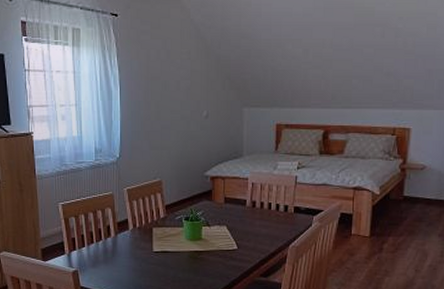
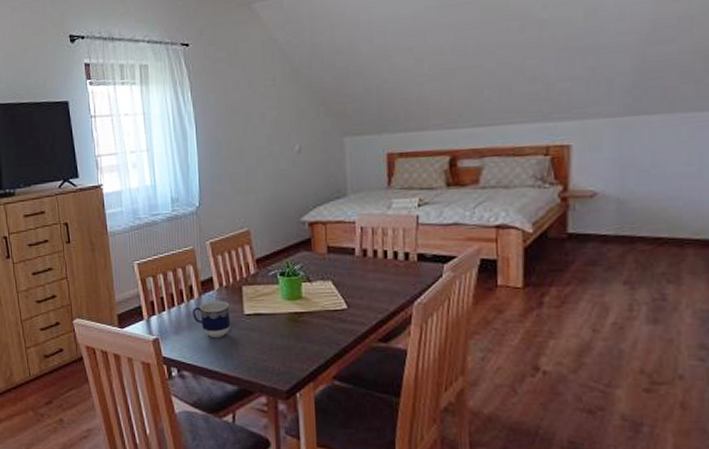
cup: none [109,239,140,271] -> present [193,300,230,338]

